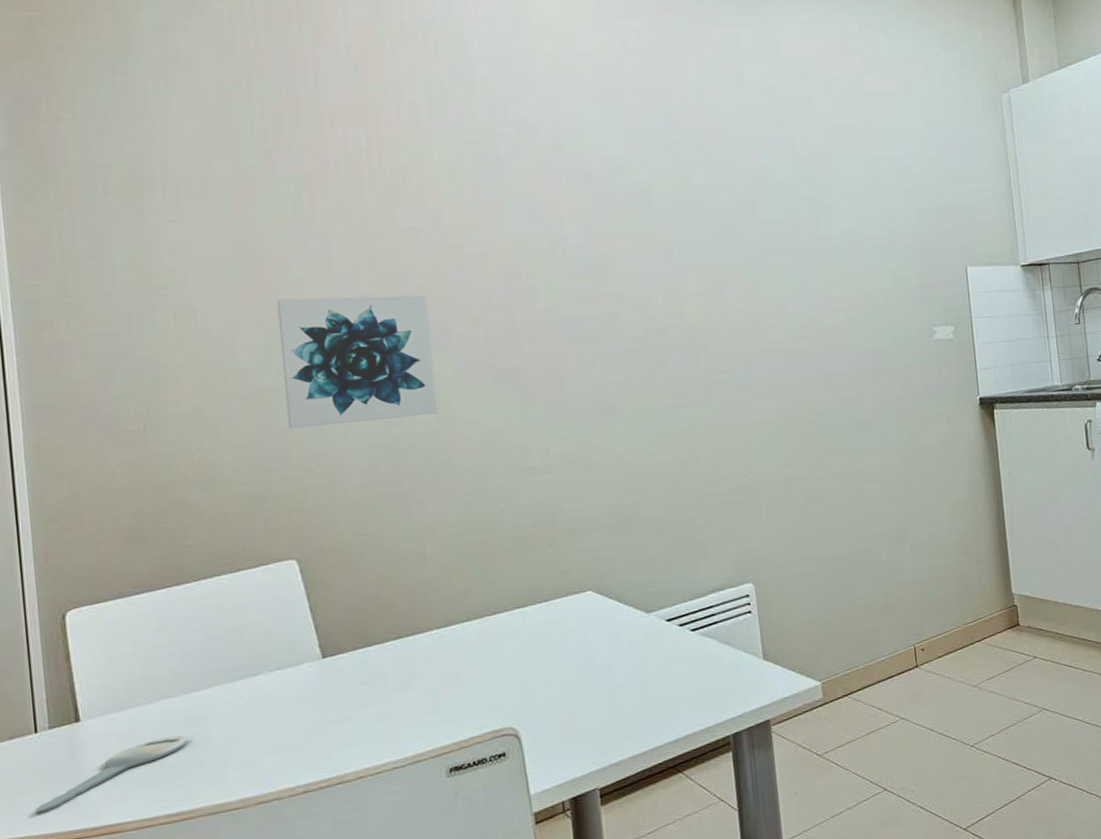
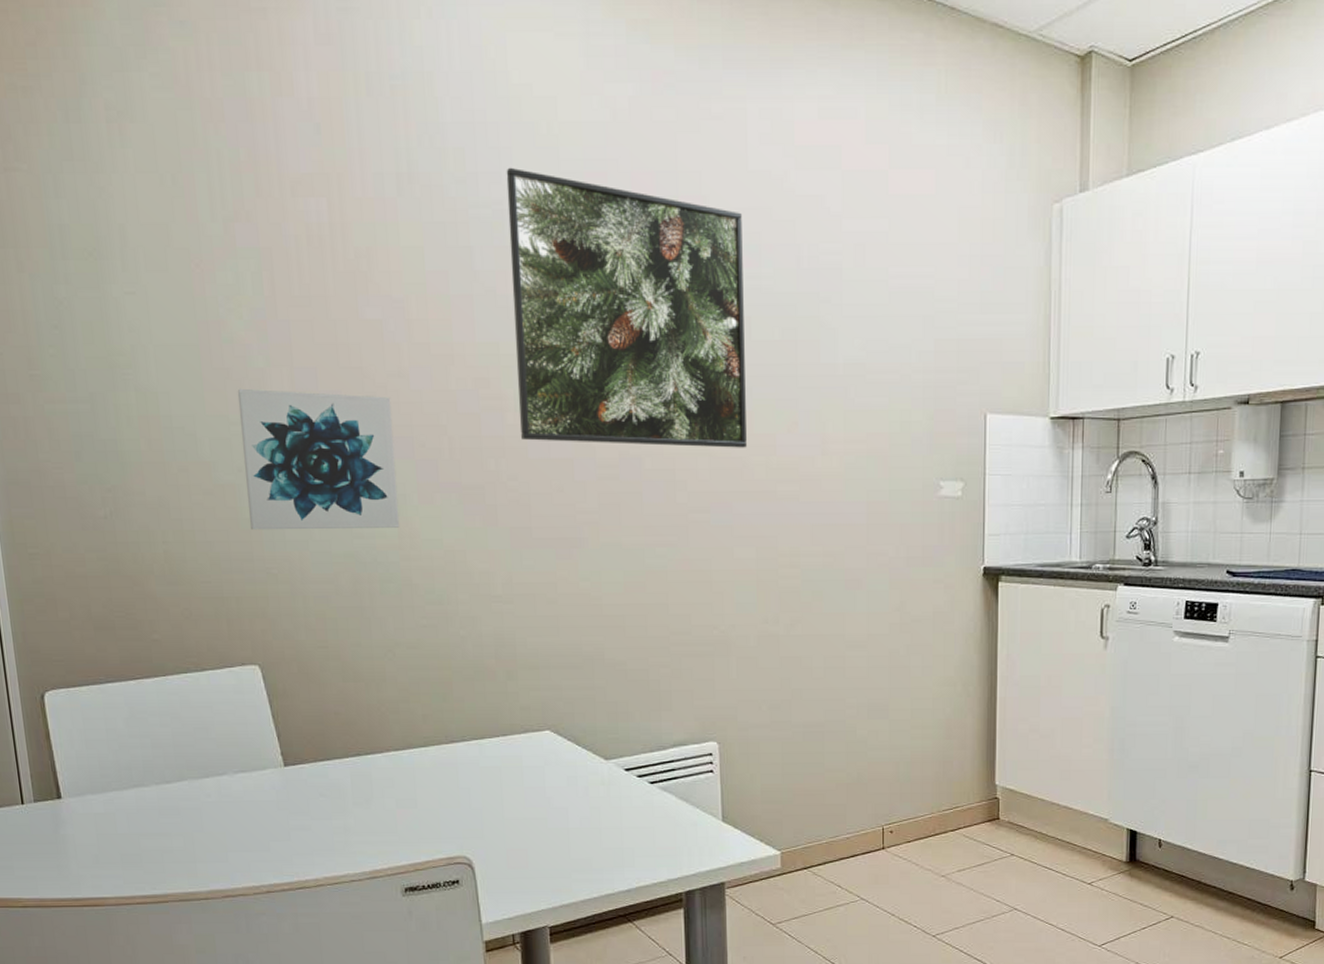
key: present [35,735,187,815] -> none [26,822,159,879]
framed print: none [530,91,760,323] -> present [506,167,747,448]

